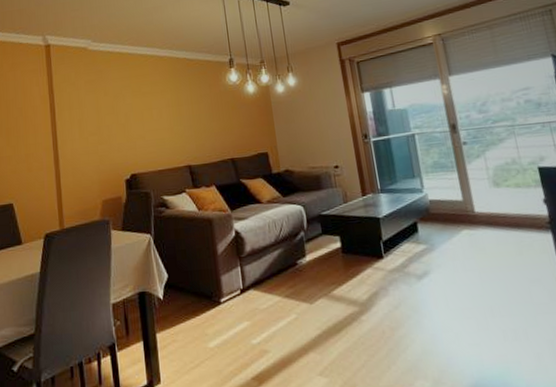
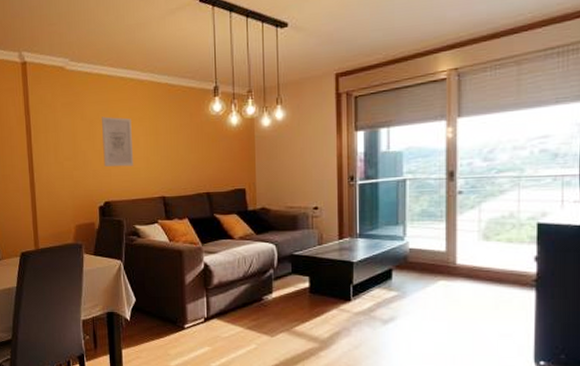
wall art: none [125,91,159,140] -> present [102,116,134,167]

